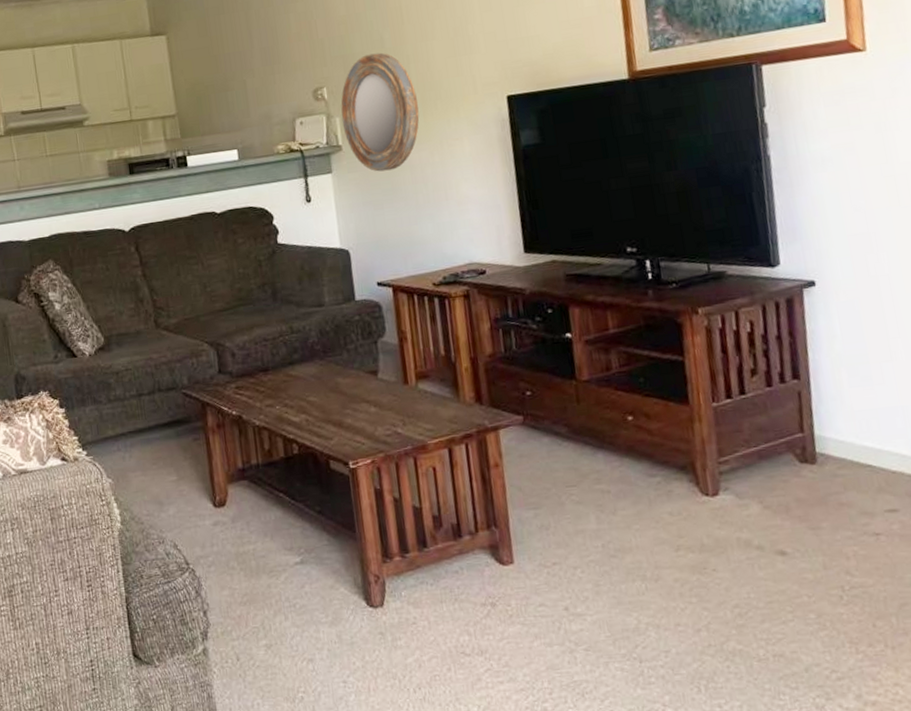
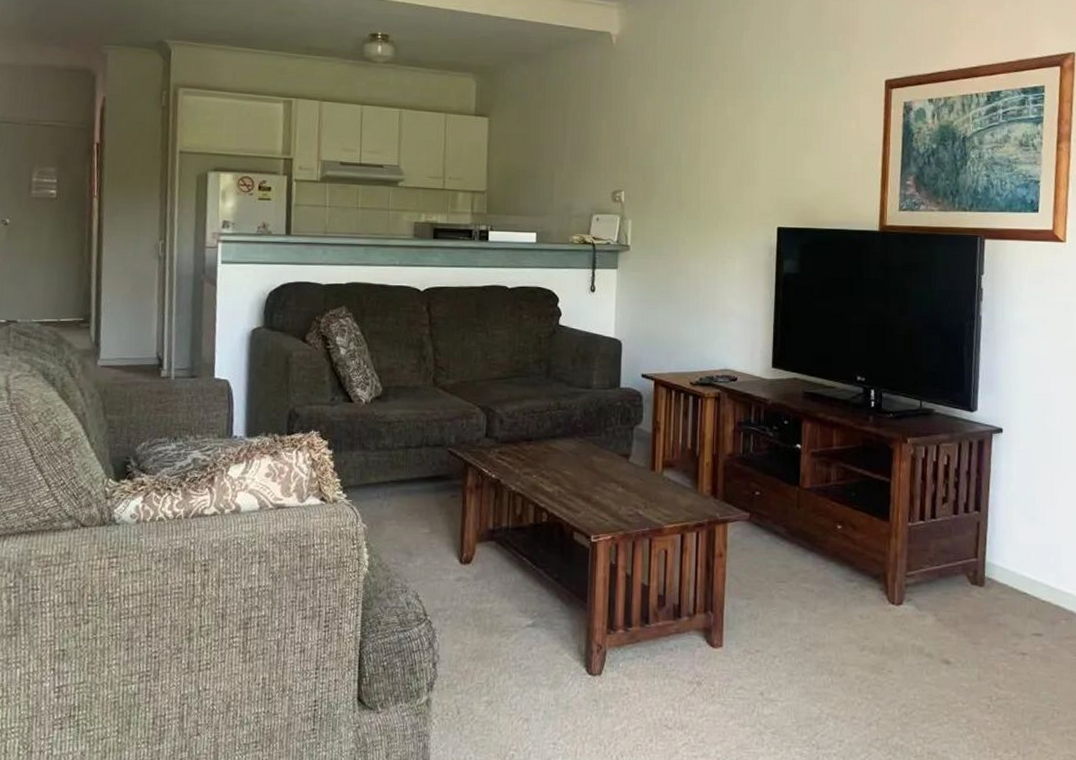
home mirror: present [341,52,420,172] -> none [633,169,701,275]

